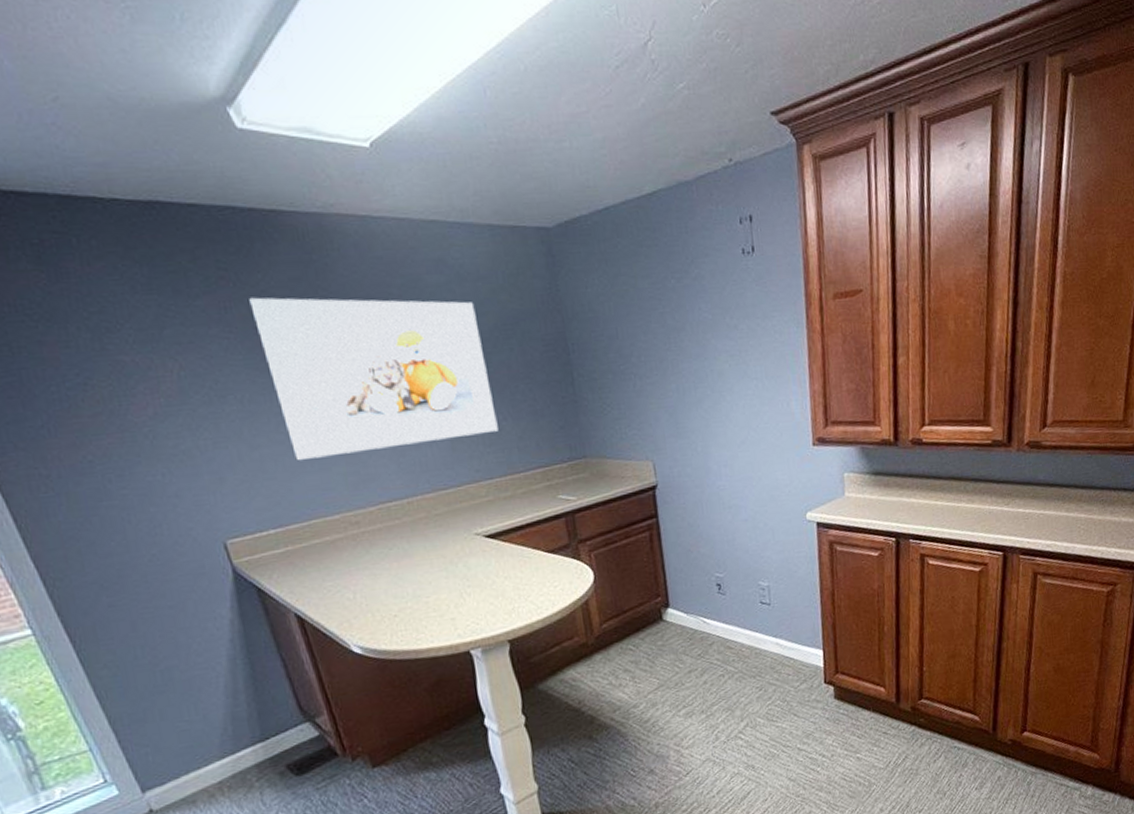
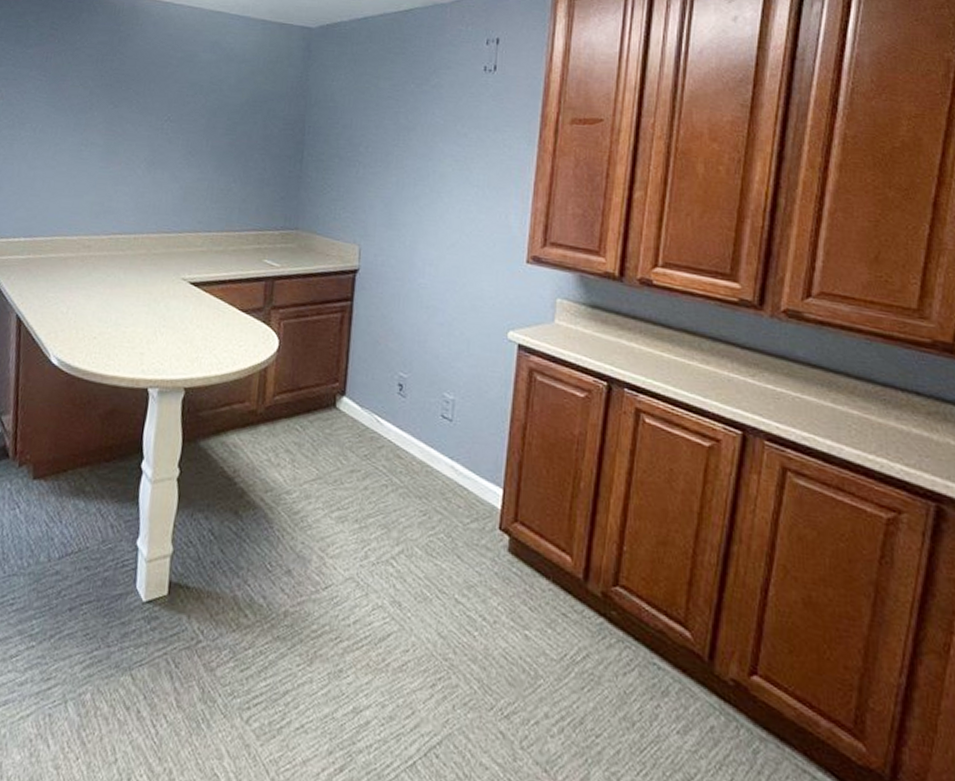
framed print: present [249,297,499,461] -> none [59,52,234,191]

